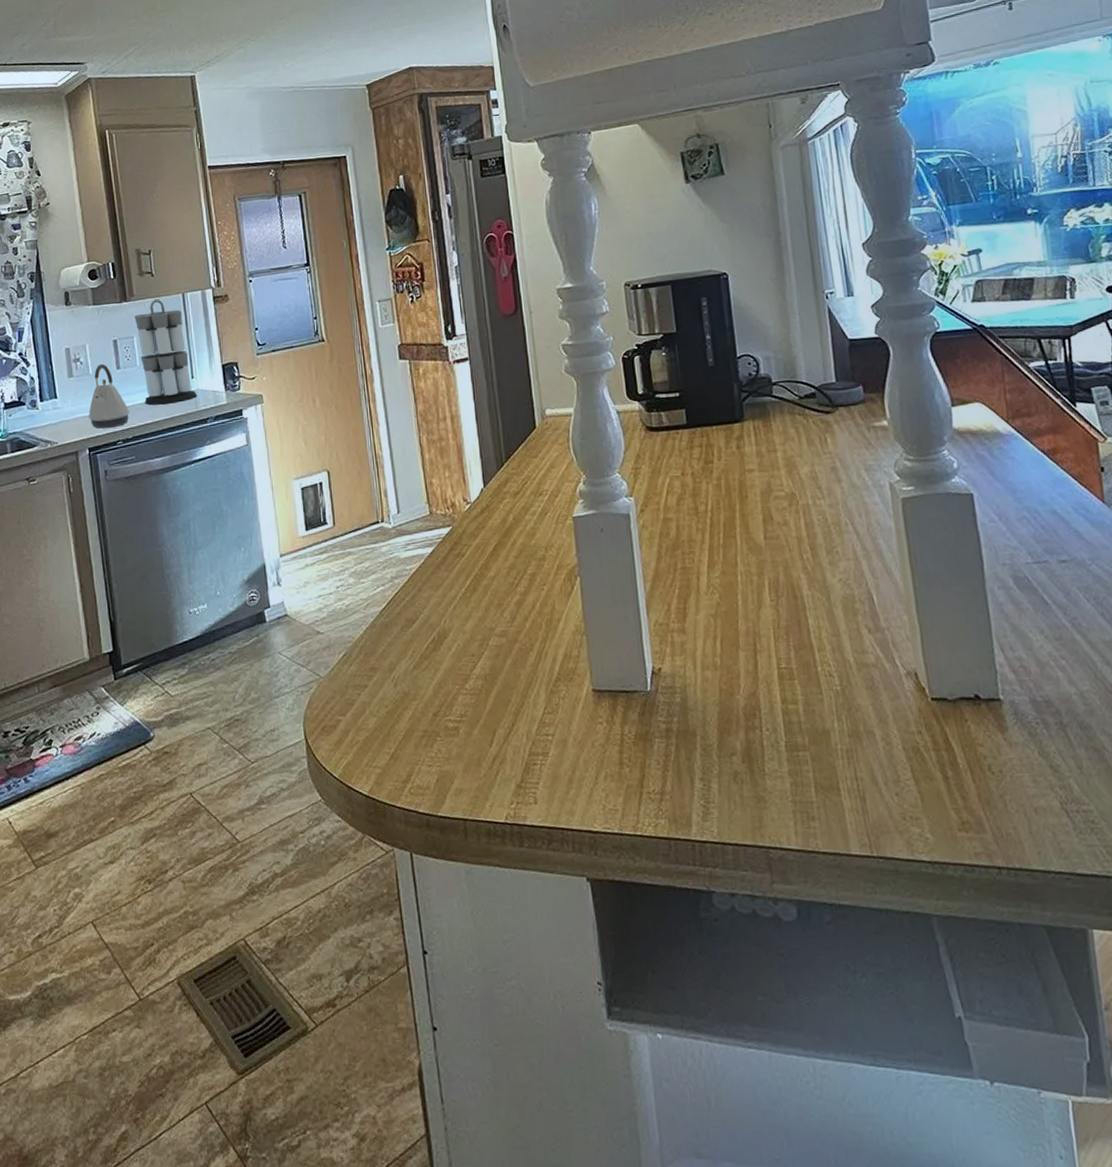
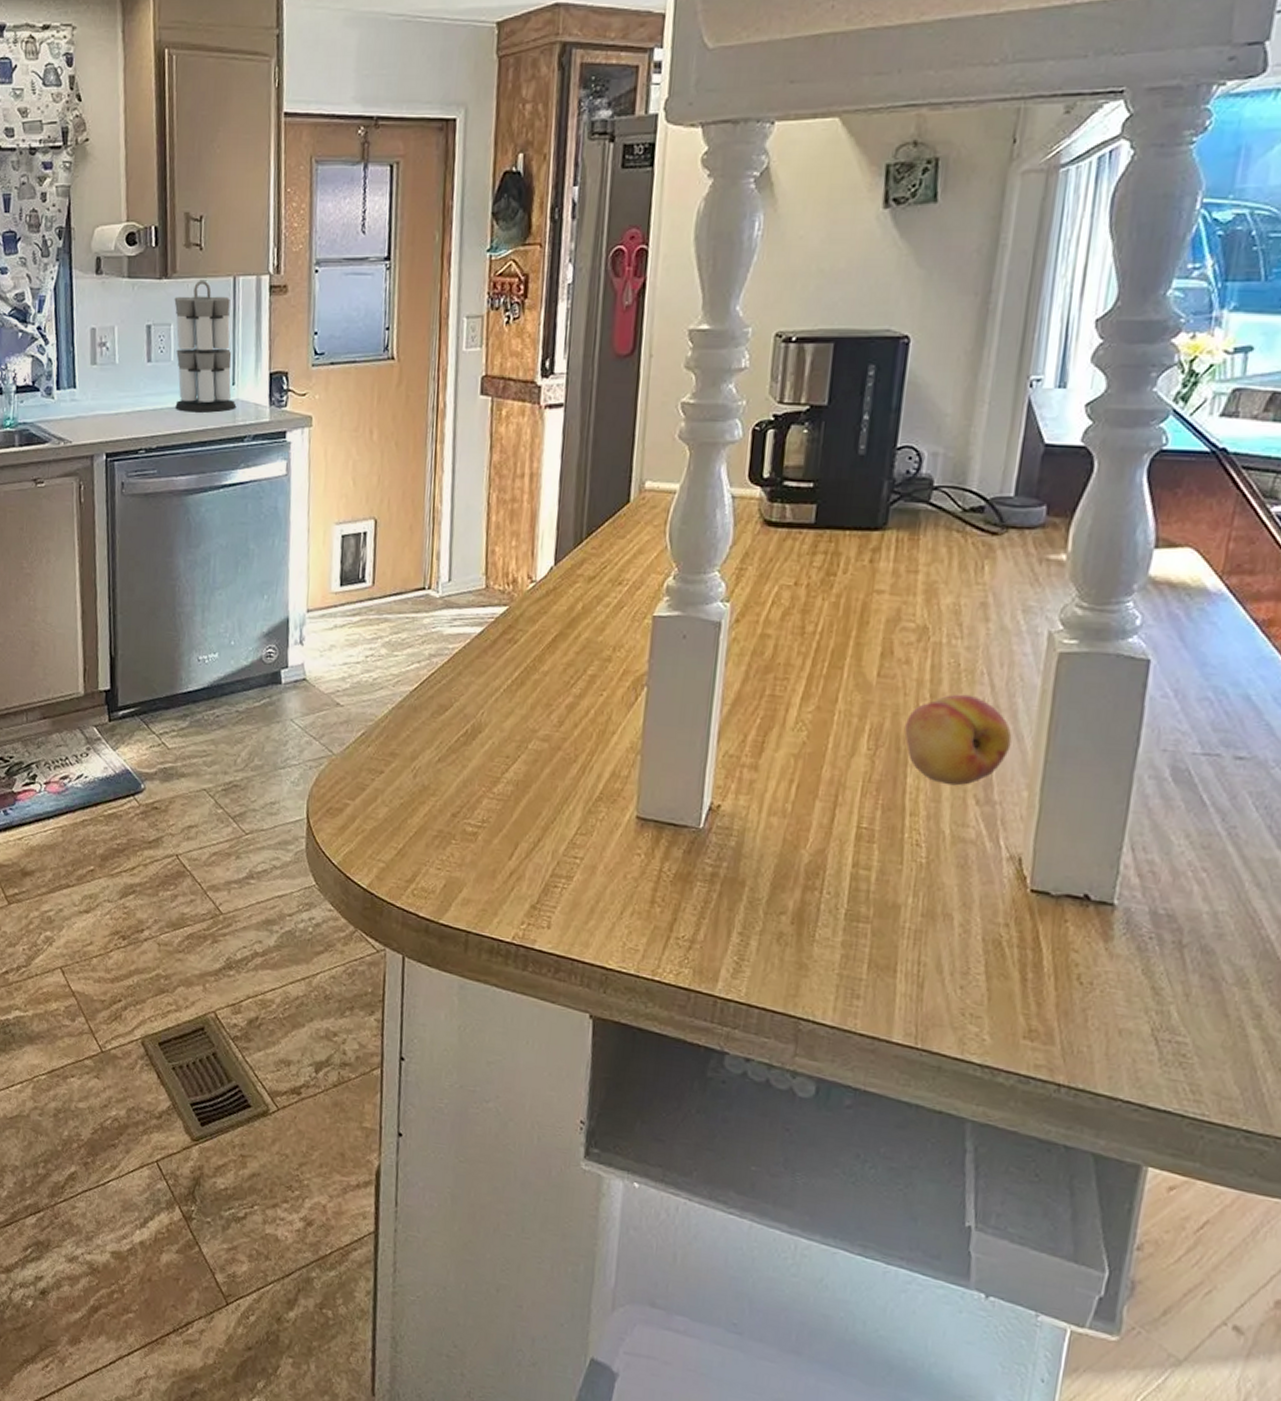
kettle: present [88,363,129,429] -> none [109,352,156,432]
fruit: none [796,543,884,621] -> present [904,694,1012,786]

